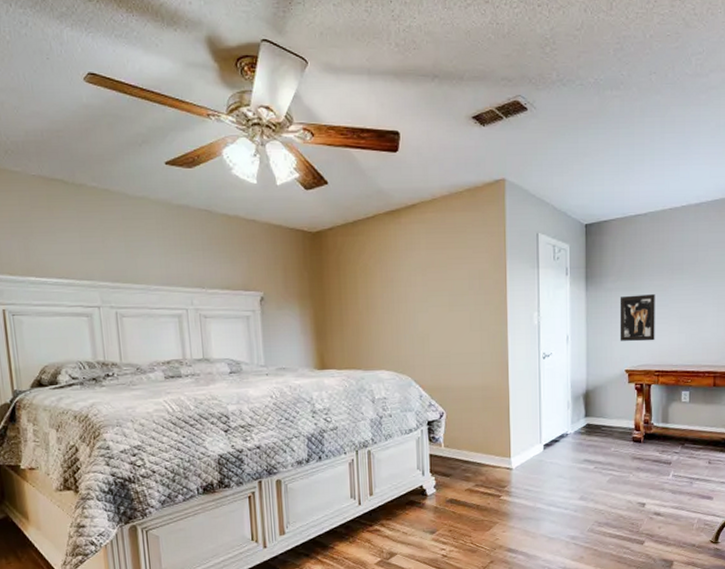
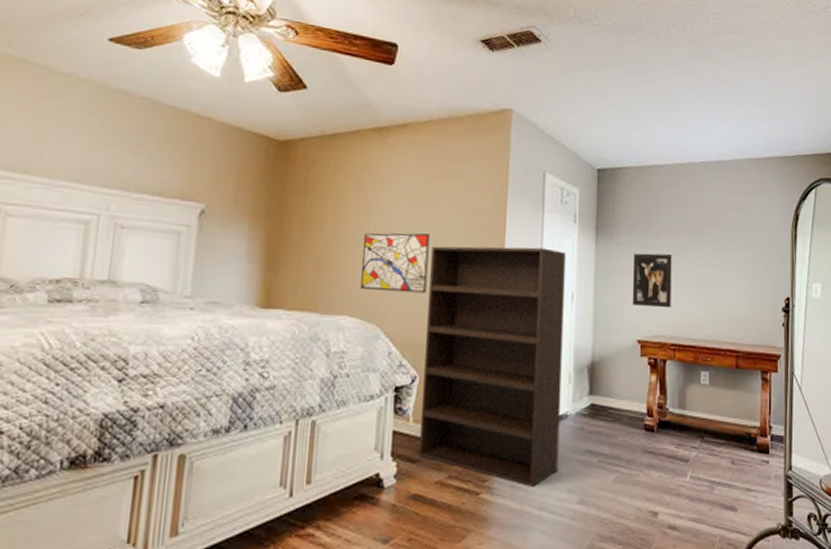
wall art: none [390,298,445,349] -> present [359,233,430,293]
bookshelf: none [446,299,562,490] -> present [418,246,566,487]

